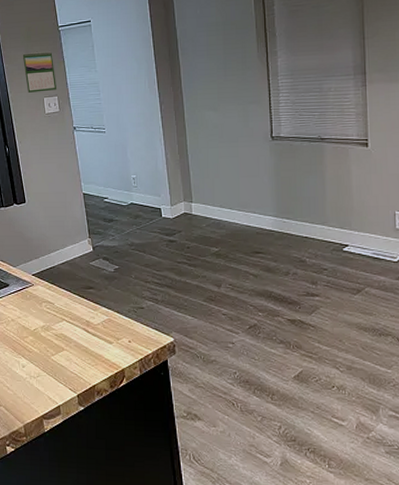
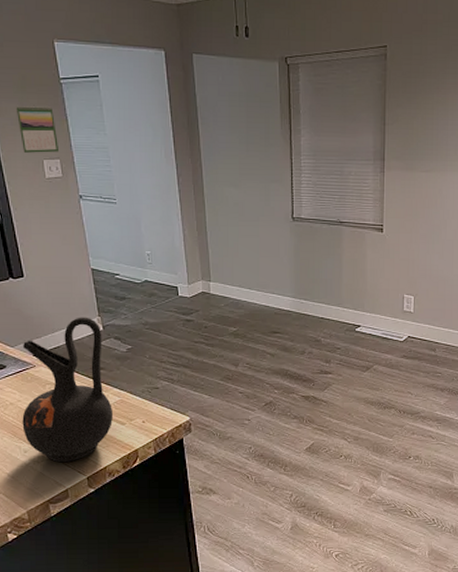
ceramic jug: none [21,238,102,378] -> present [22,317,114,462]

